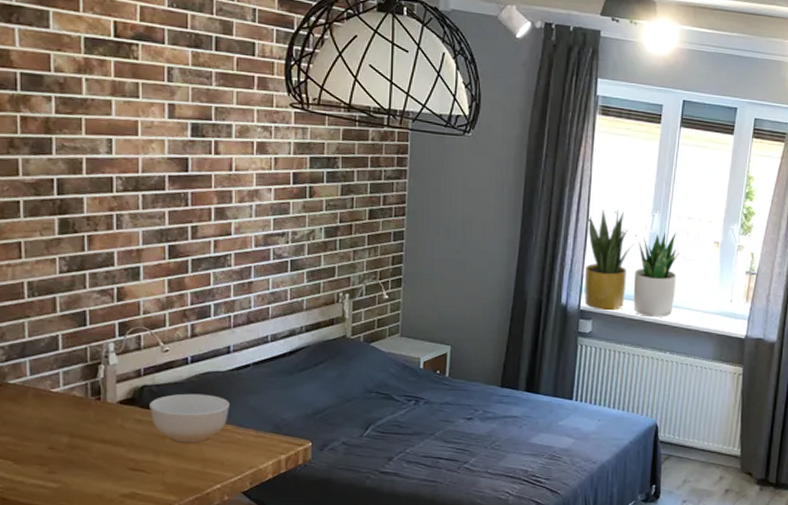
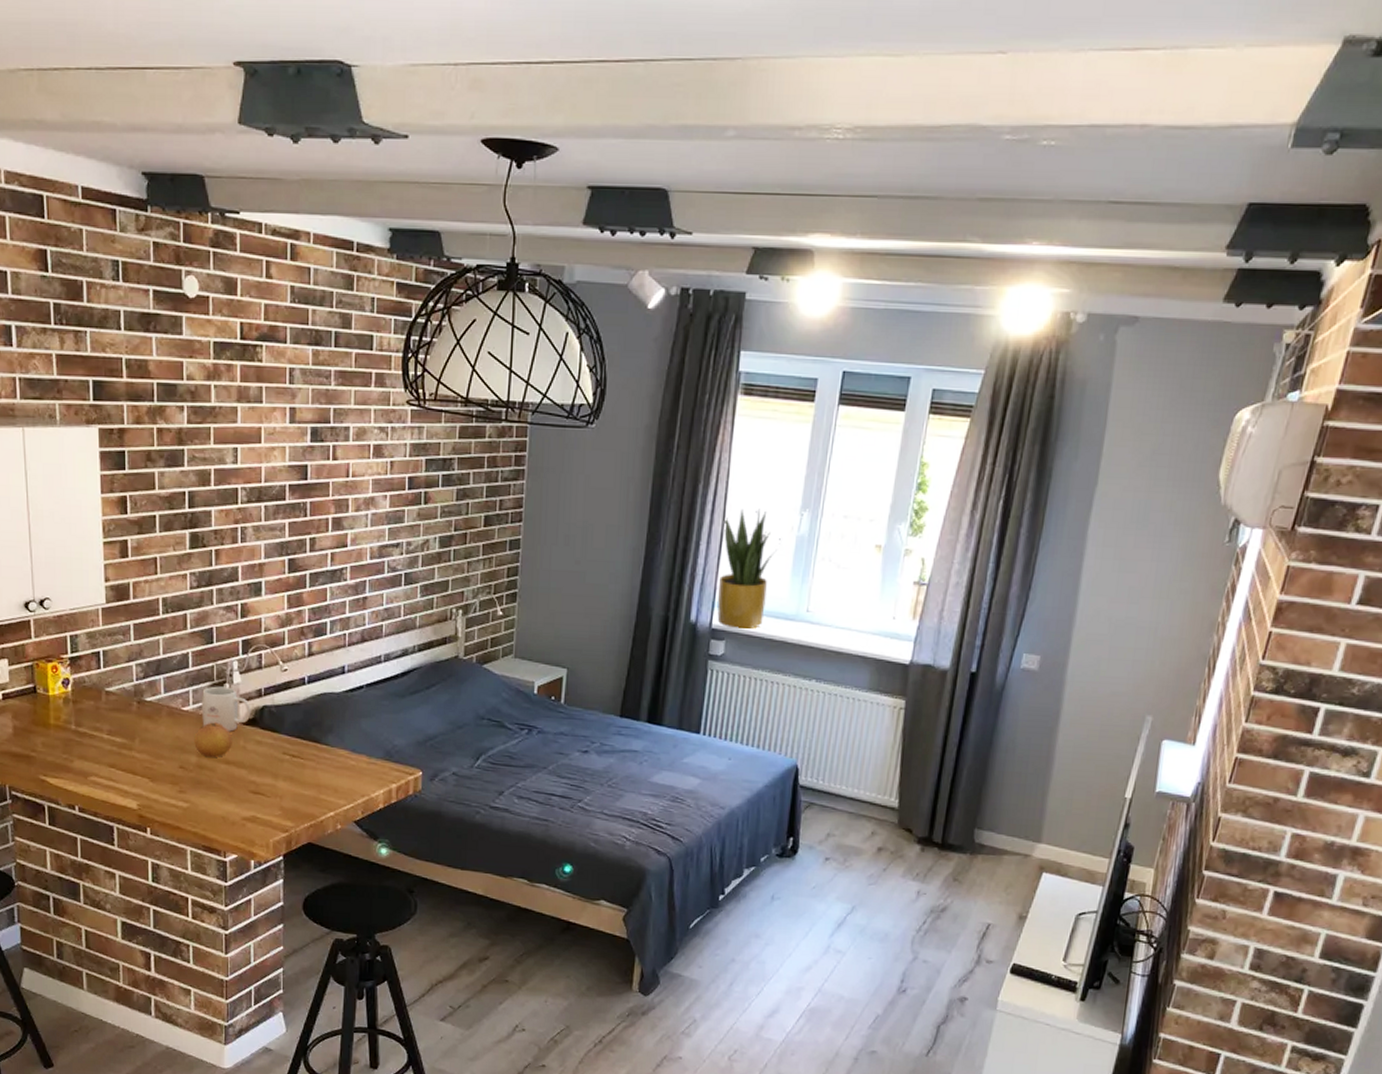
fruit: none [65,403,108,437] -> present [194,722,232,757]
mug: none [72,367,130,411] -> present [201,686,251,732]
bowl: present [149,393,230,443] -> none [269,715,344,767]
planter: present [633,232,679,317] -> none [774,534,832,638]

